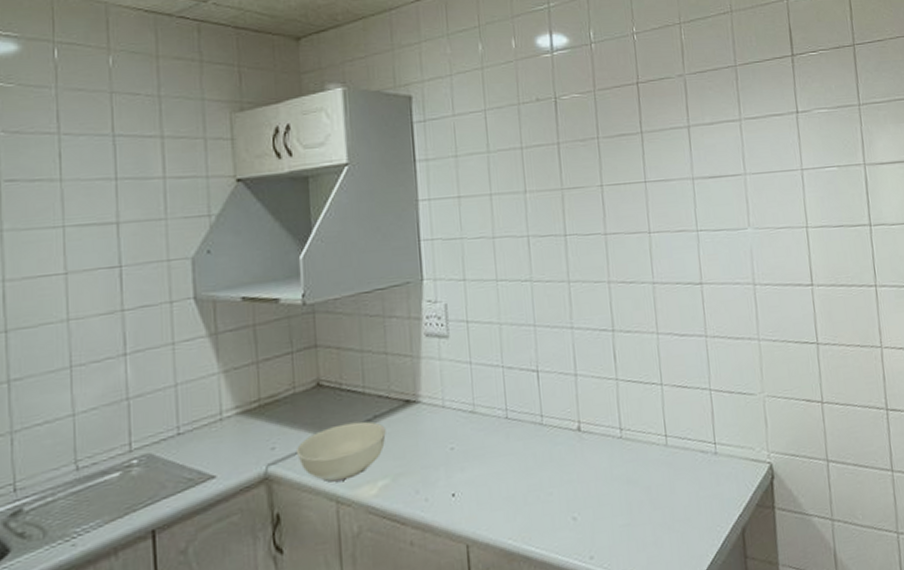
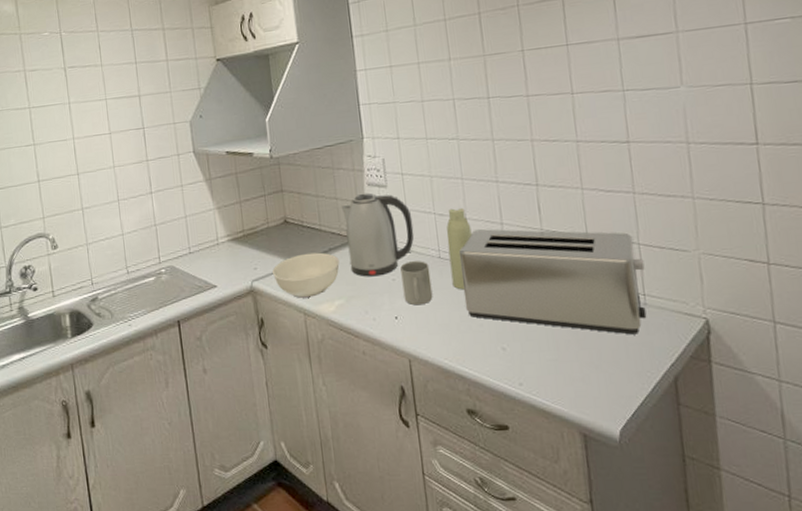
kettle: none [393,345,479,448] -> present [342,192,415,277]
mug: none [461,423,498,478] -> present [400,261,433,306]
water bottle: none [515,358,543,455] -> present [446,207,472,290]
toaster: none [528,378,717,488] -> present [458,229,647,335]

